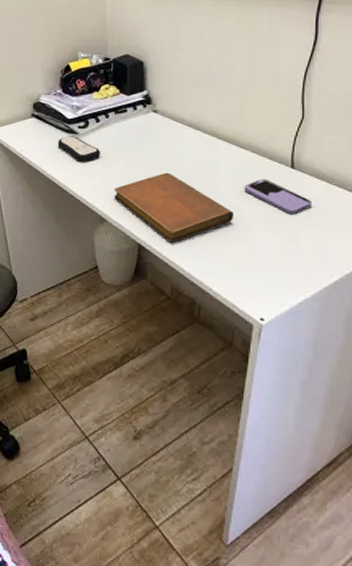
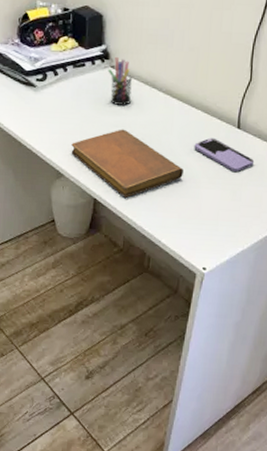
remote control: present [57,136,101,162] -> none [15,88,59,116]
pen holder: none [150,102,176,149] -> present [108,57,132,105]

